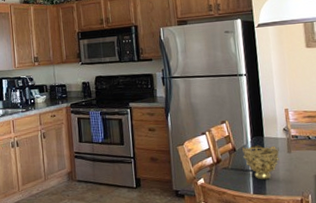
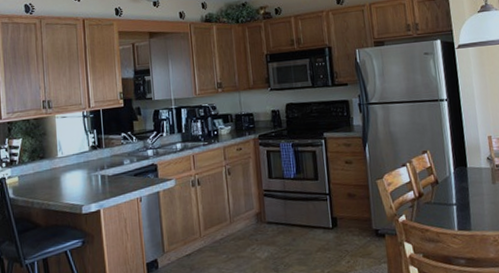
decorative bowl: present [242,144,281,180] -> none [445,175,485,215]

